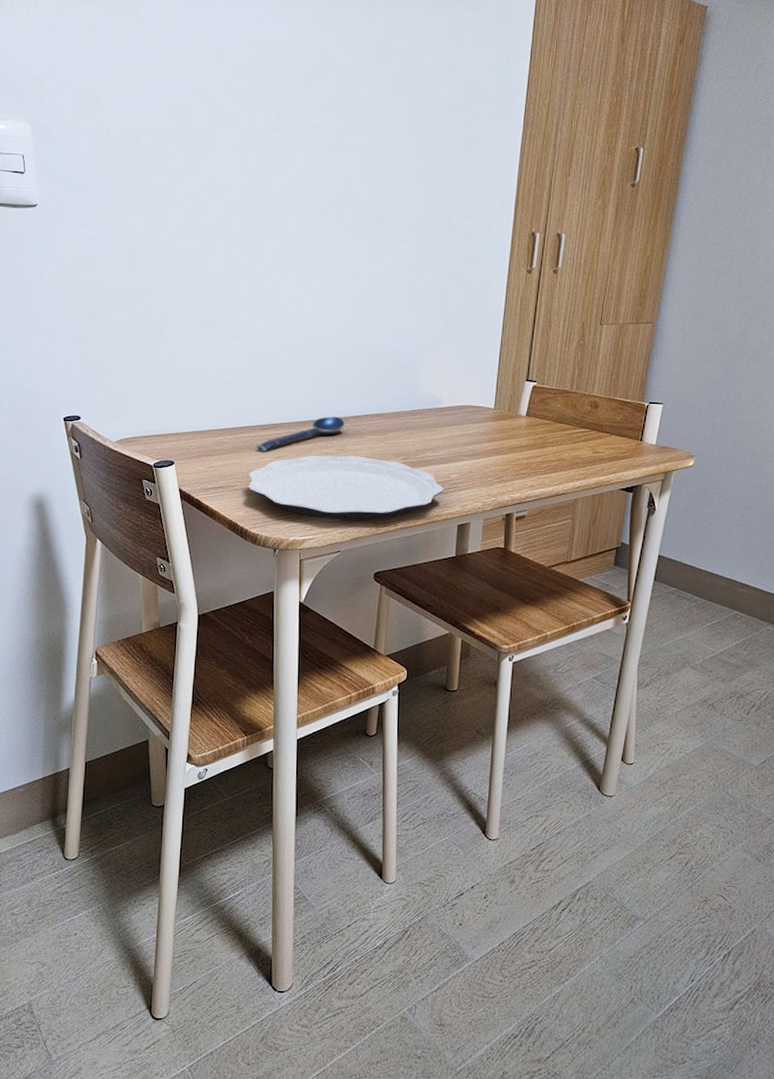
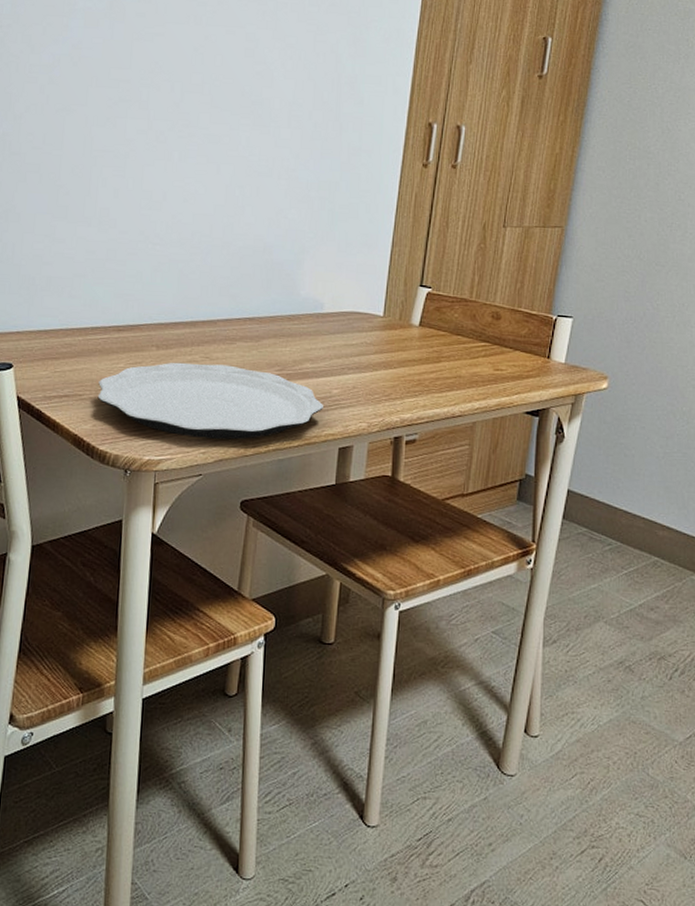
spoon: present [255,416,346,452] -> none [108,318,214,357]

